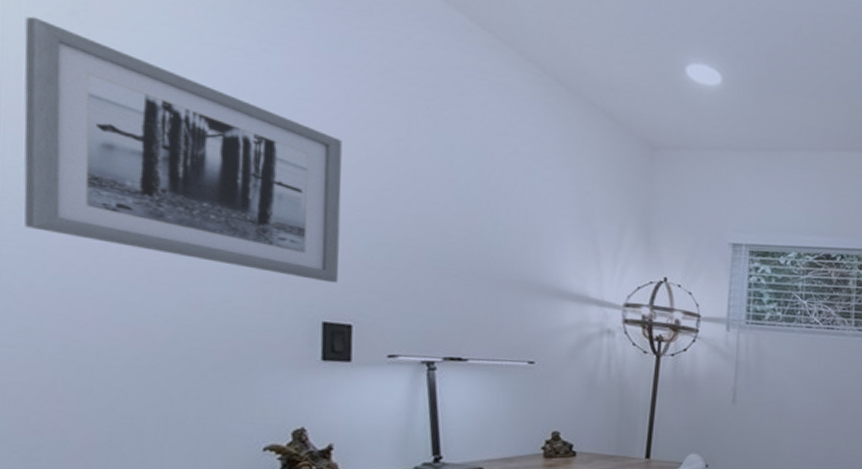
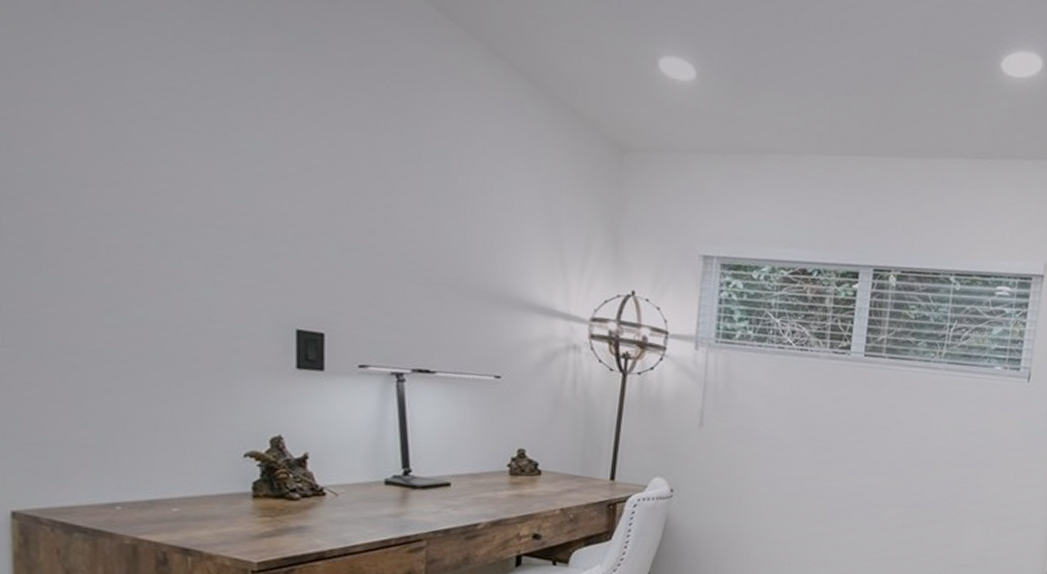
wall art: present [23,16,342,284] -> none [12,11,312,291]

